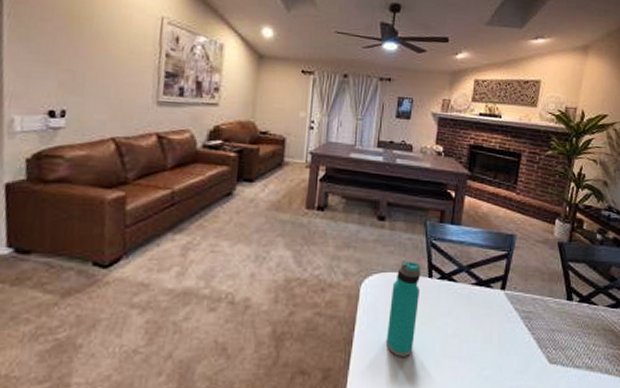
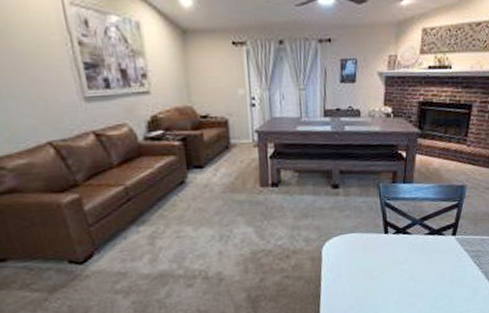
water bottle: present [385,261,422,357] -> none [349,221,378,302]

